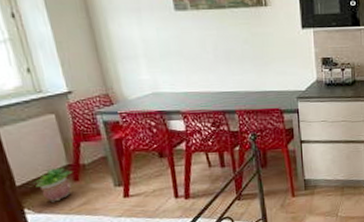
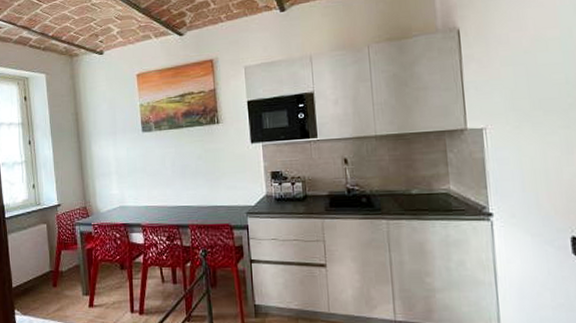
potted plant: present [33,167,74,202] -> none [24,272,53,306]

